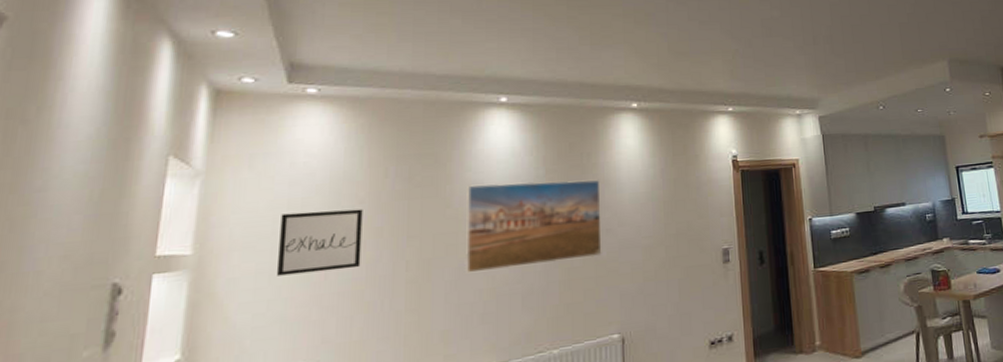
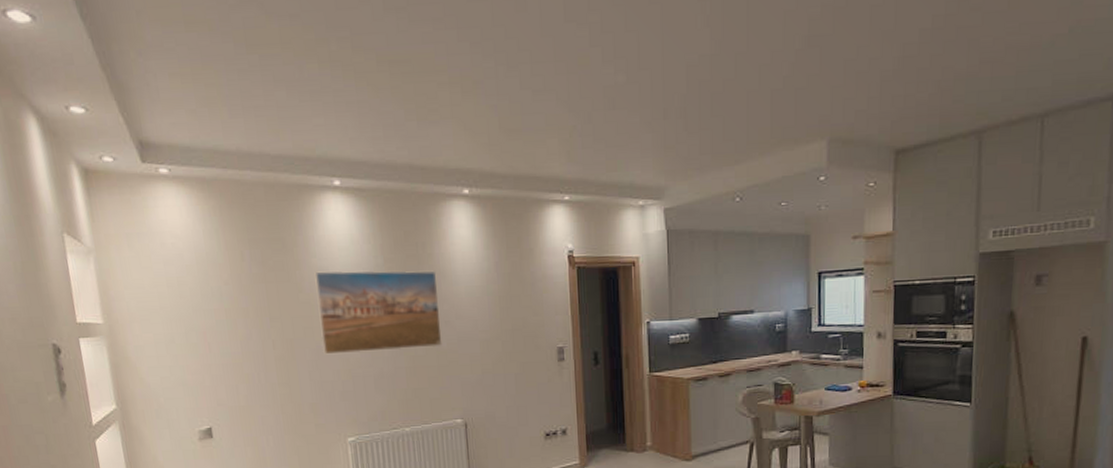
wall art: present [276,209,363,276] -> none [163,290,236,346]

